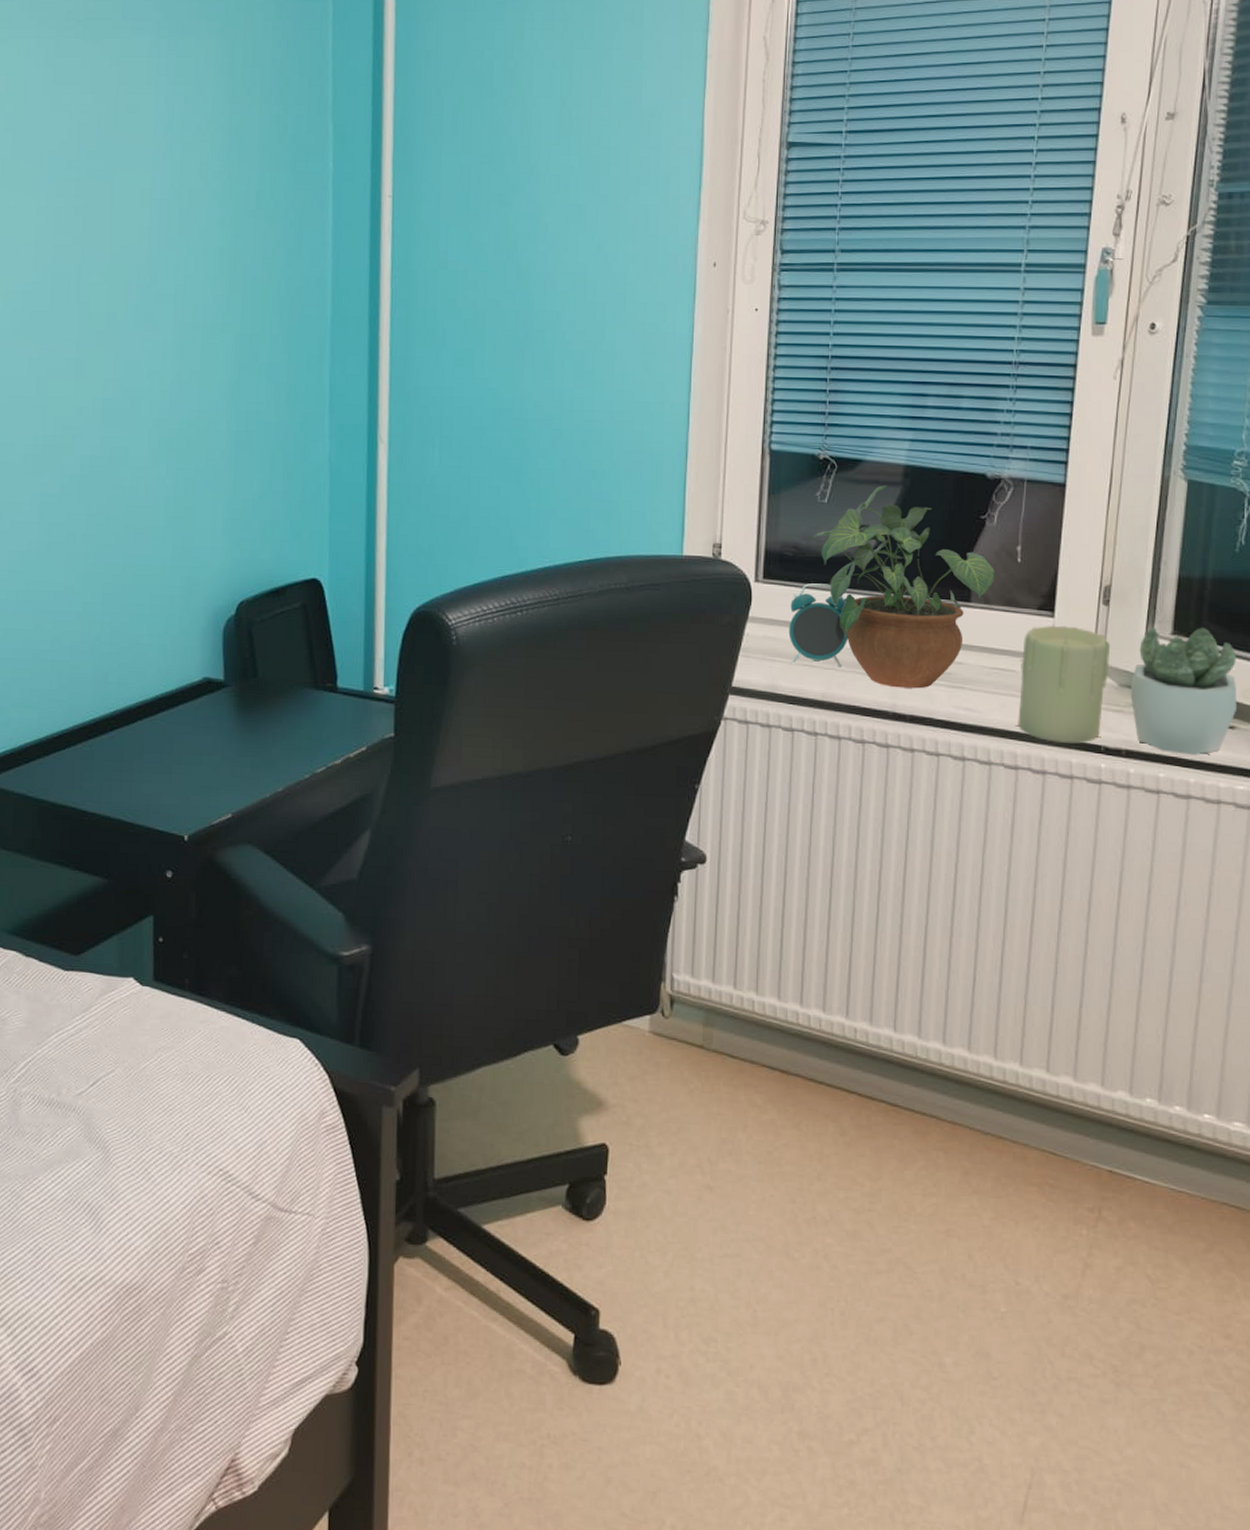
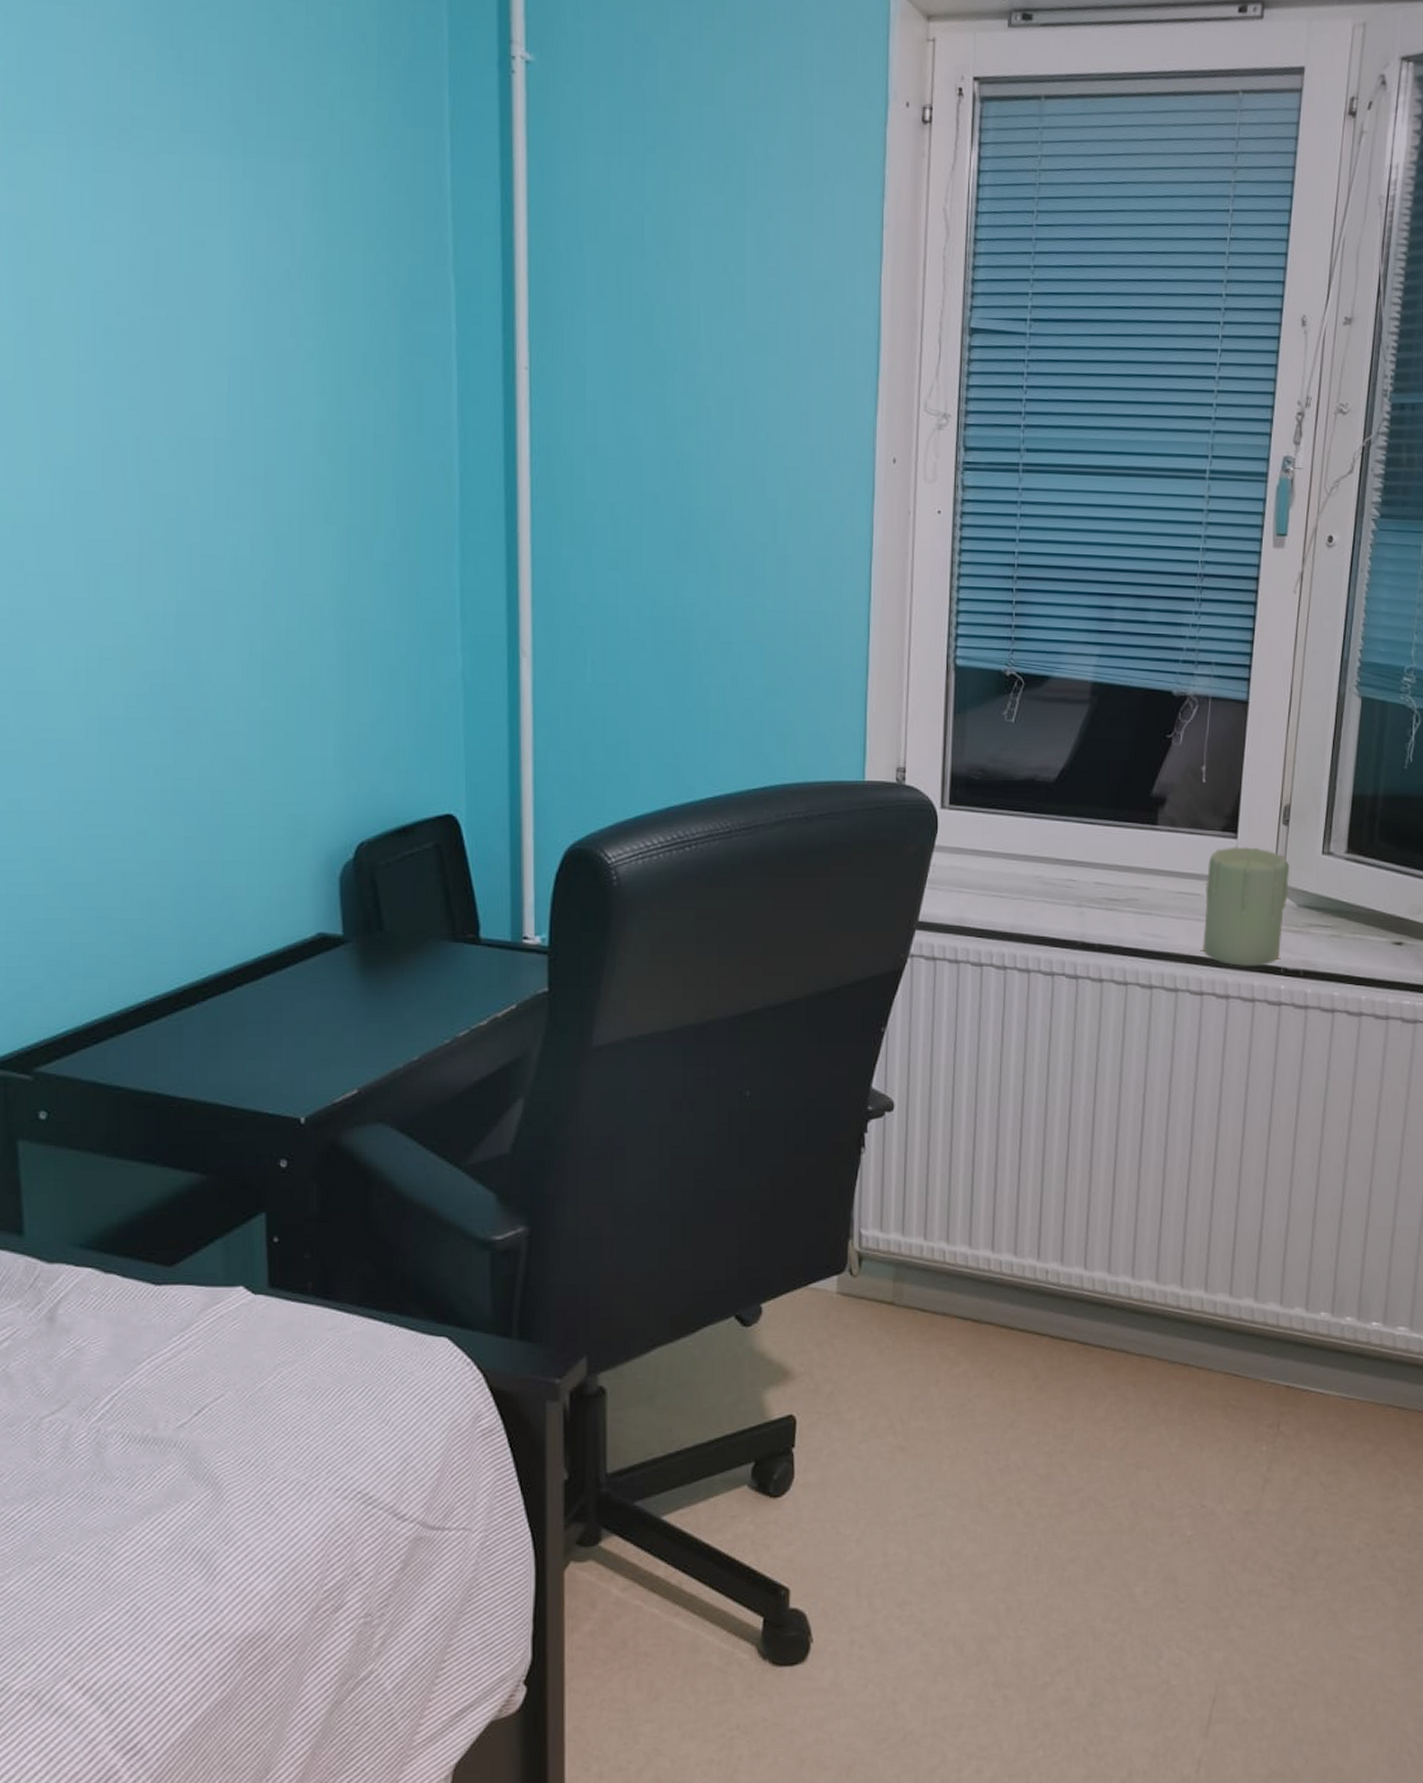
alarm clock: present [788,583,849,668] -> none [976,809,1037,897]
potted plant: present [811,485,995,689] -> none [998,703,1180,916]
succulent plant: present [1131,627,1238,755] -> none [1309,845,1405,972]

